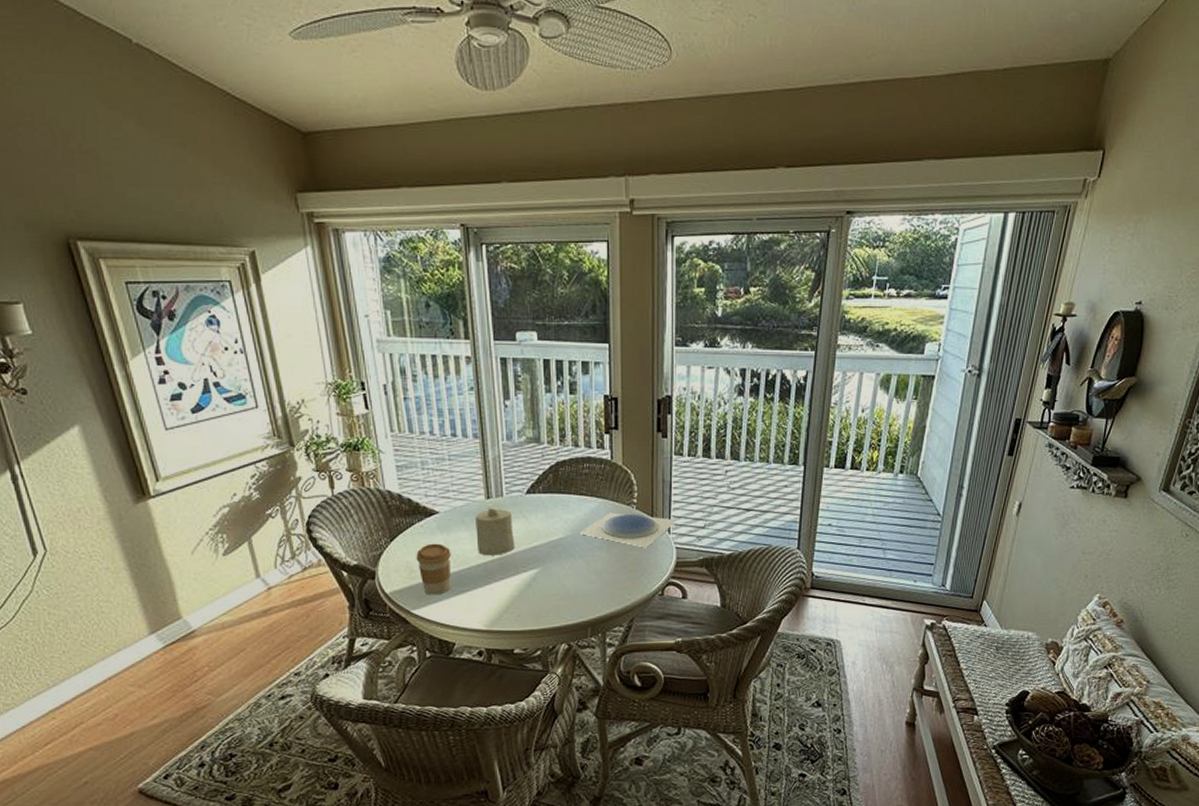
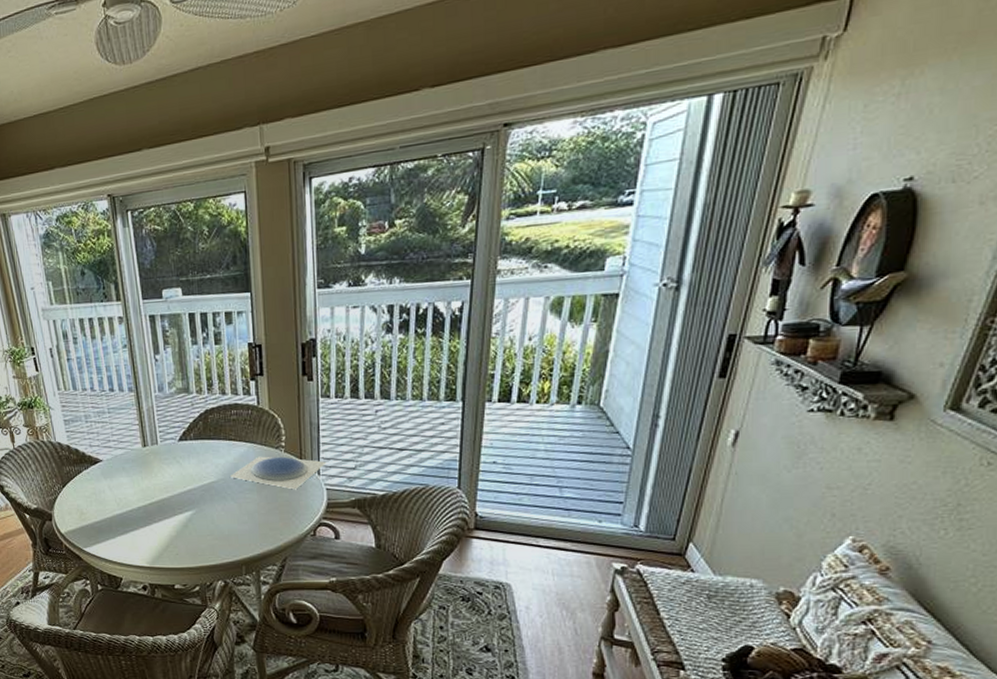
coffee cup: present [416,543,451,595] -> none [85,488,116,535]
candle: present [475,508,515,556] -> none [134,455,171,499]

